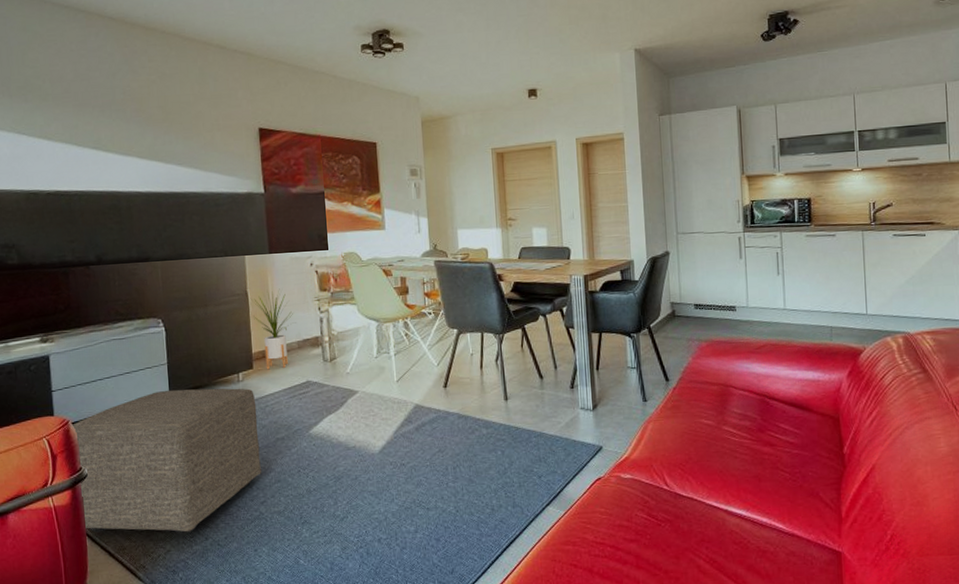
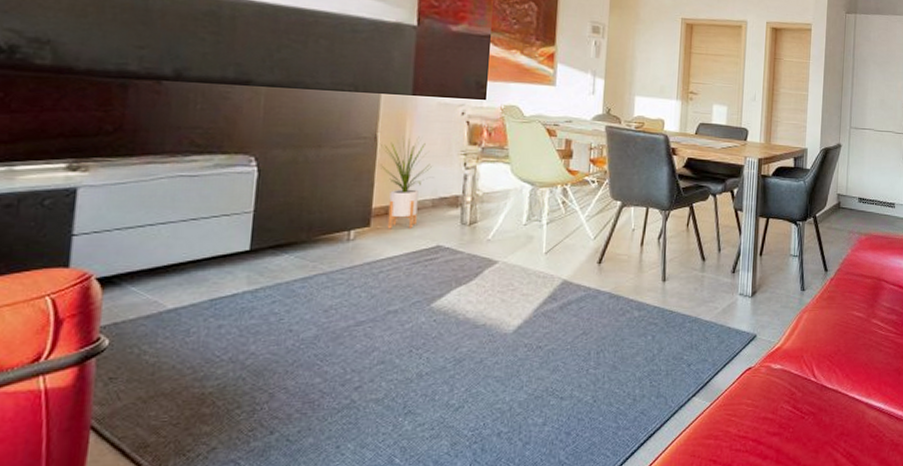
ottoman: present [70,388,261,535] -> none [91,244,368,428]

